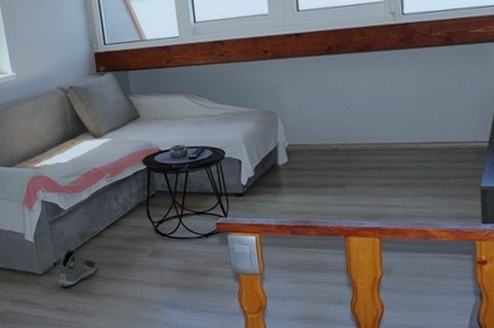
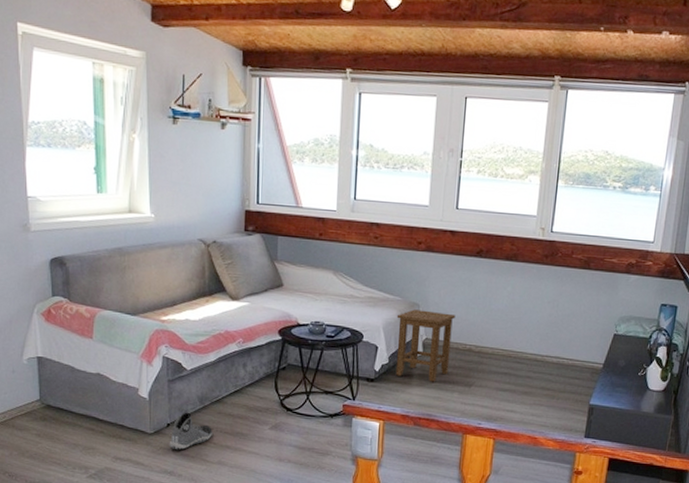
stool: none [255,116,318,188] -> present [395,309,456,382]

